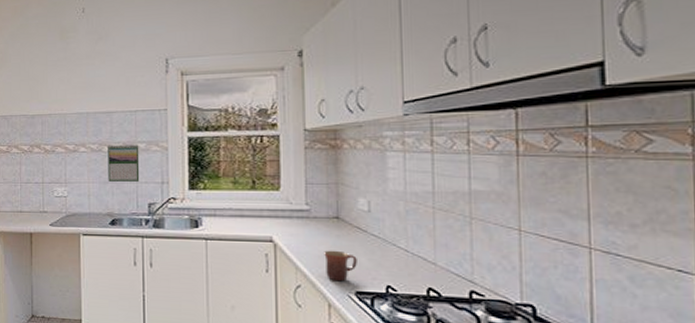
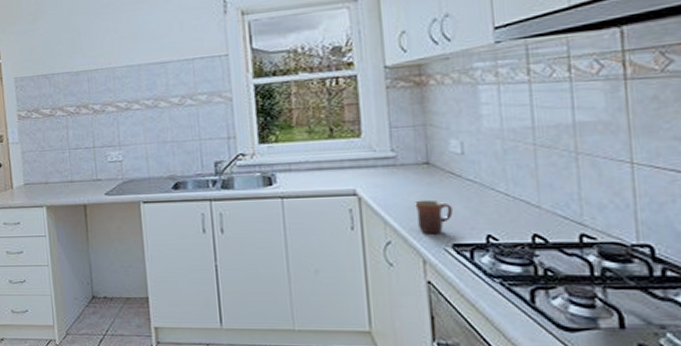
calendar: present [108,144,140,182] -> none [164,96,203,141]

